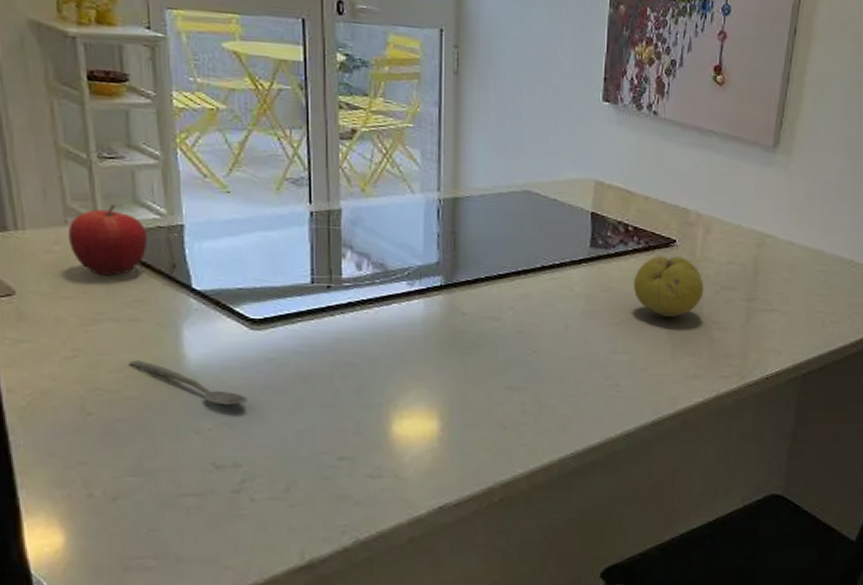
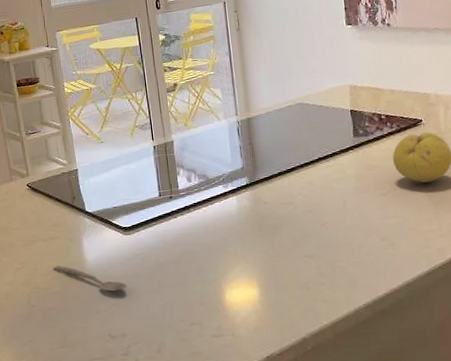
fruit: present [67,204,148,276] -> none [13,163,58,211]

